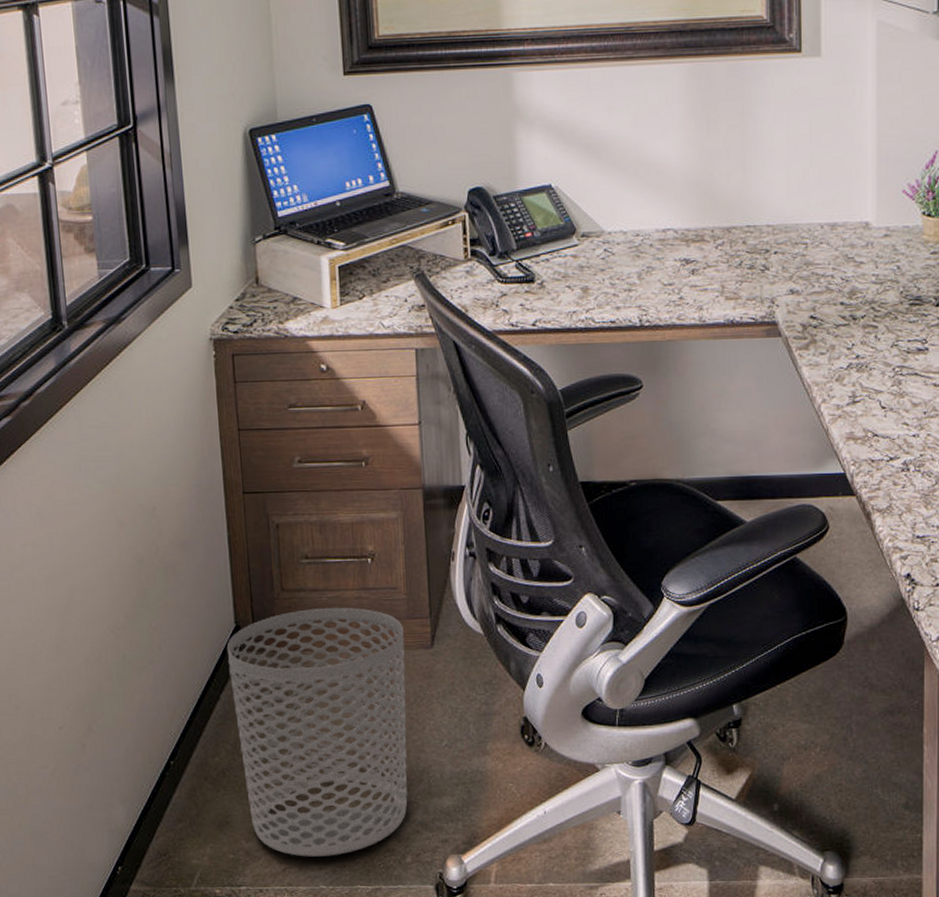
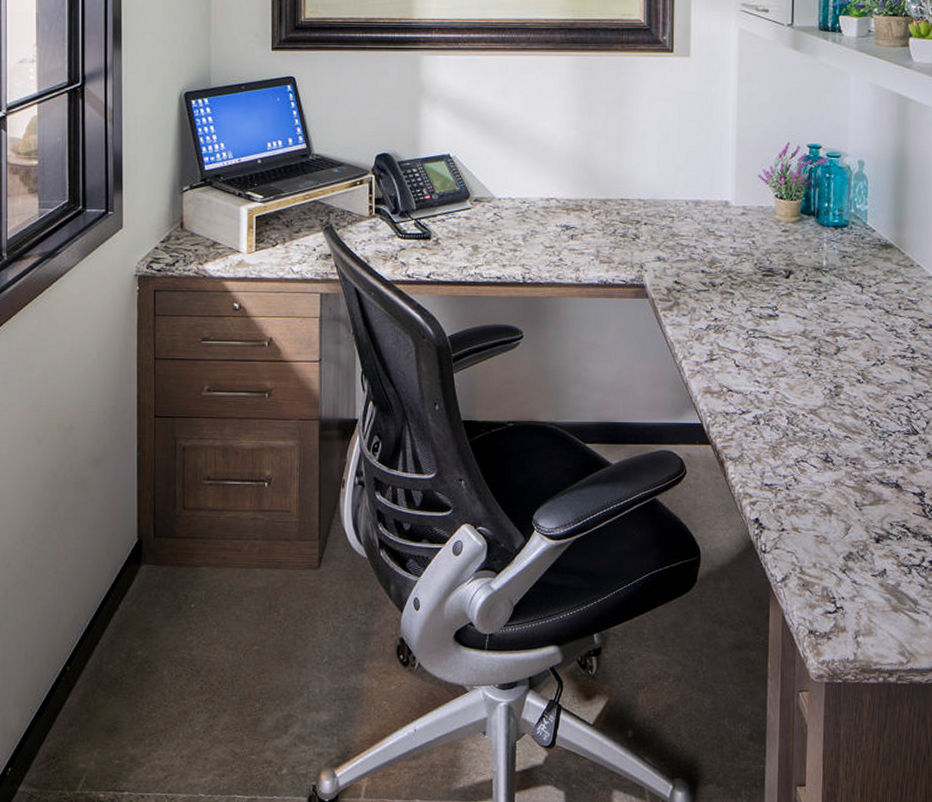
waste bin: present [226,607,408,857] -> none [128,526,293,765]

